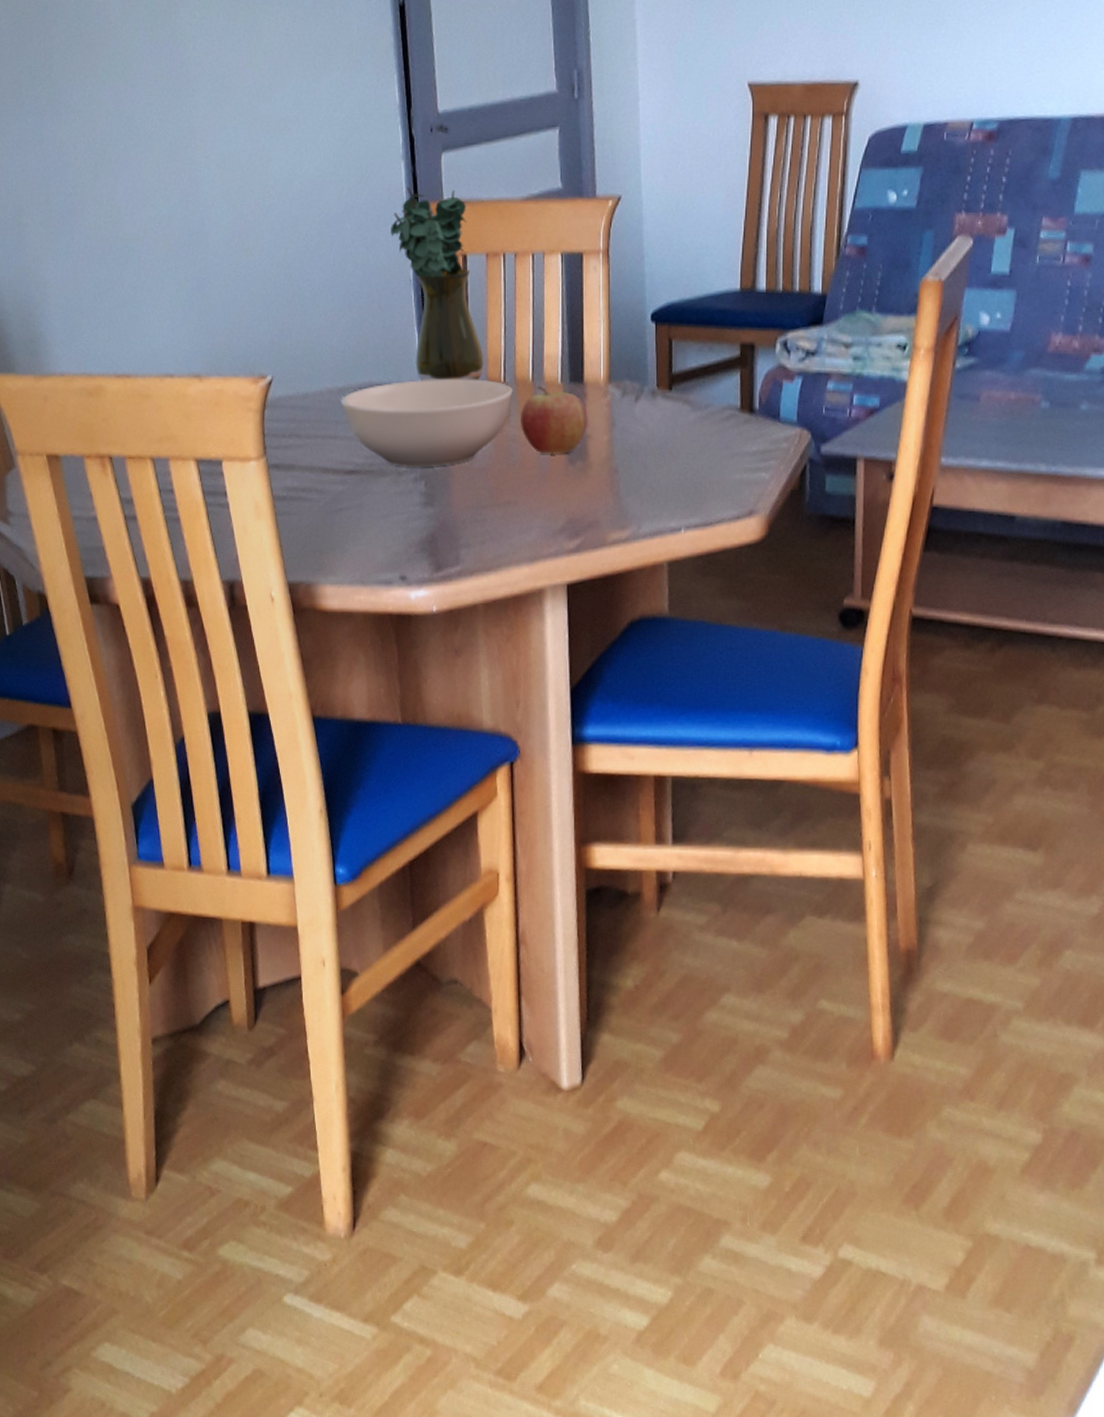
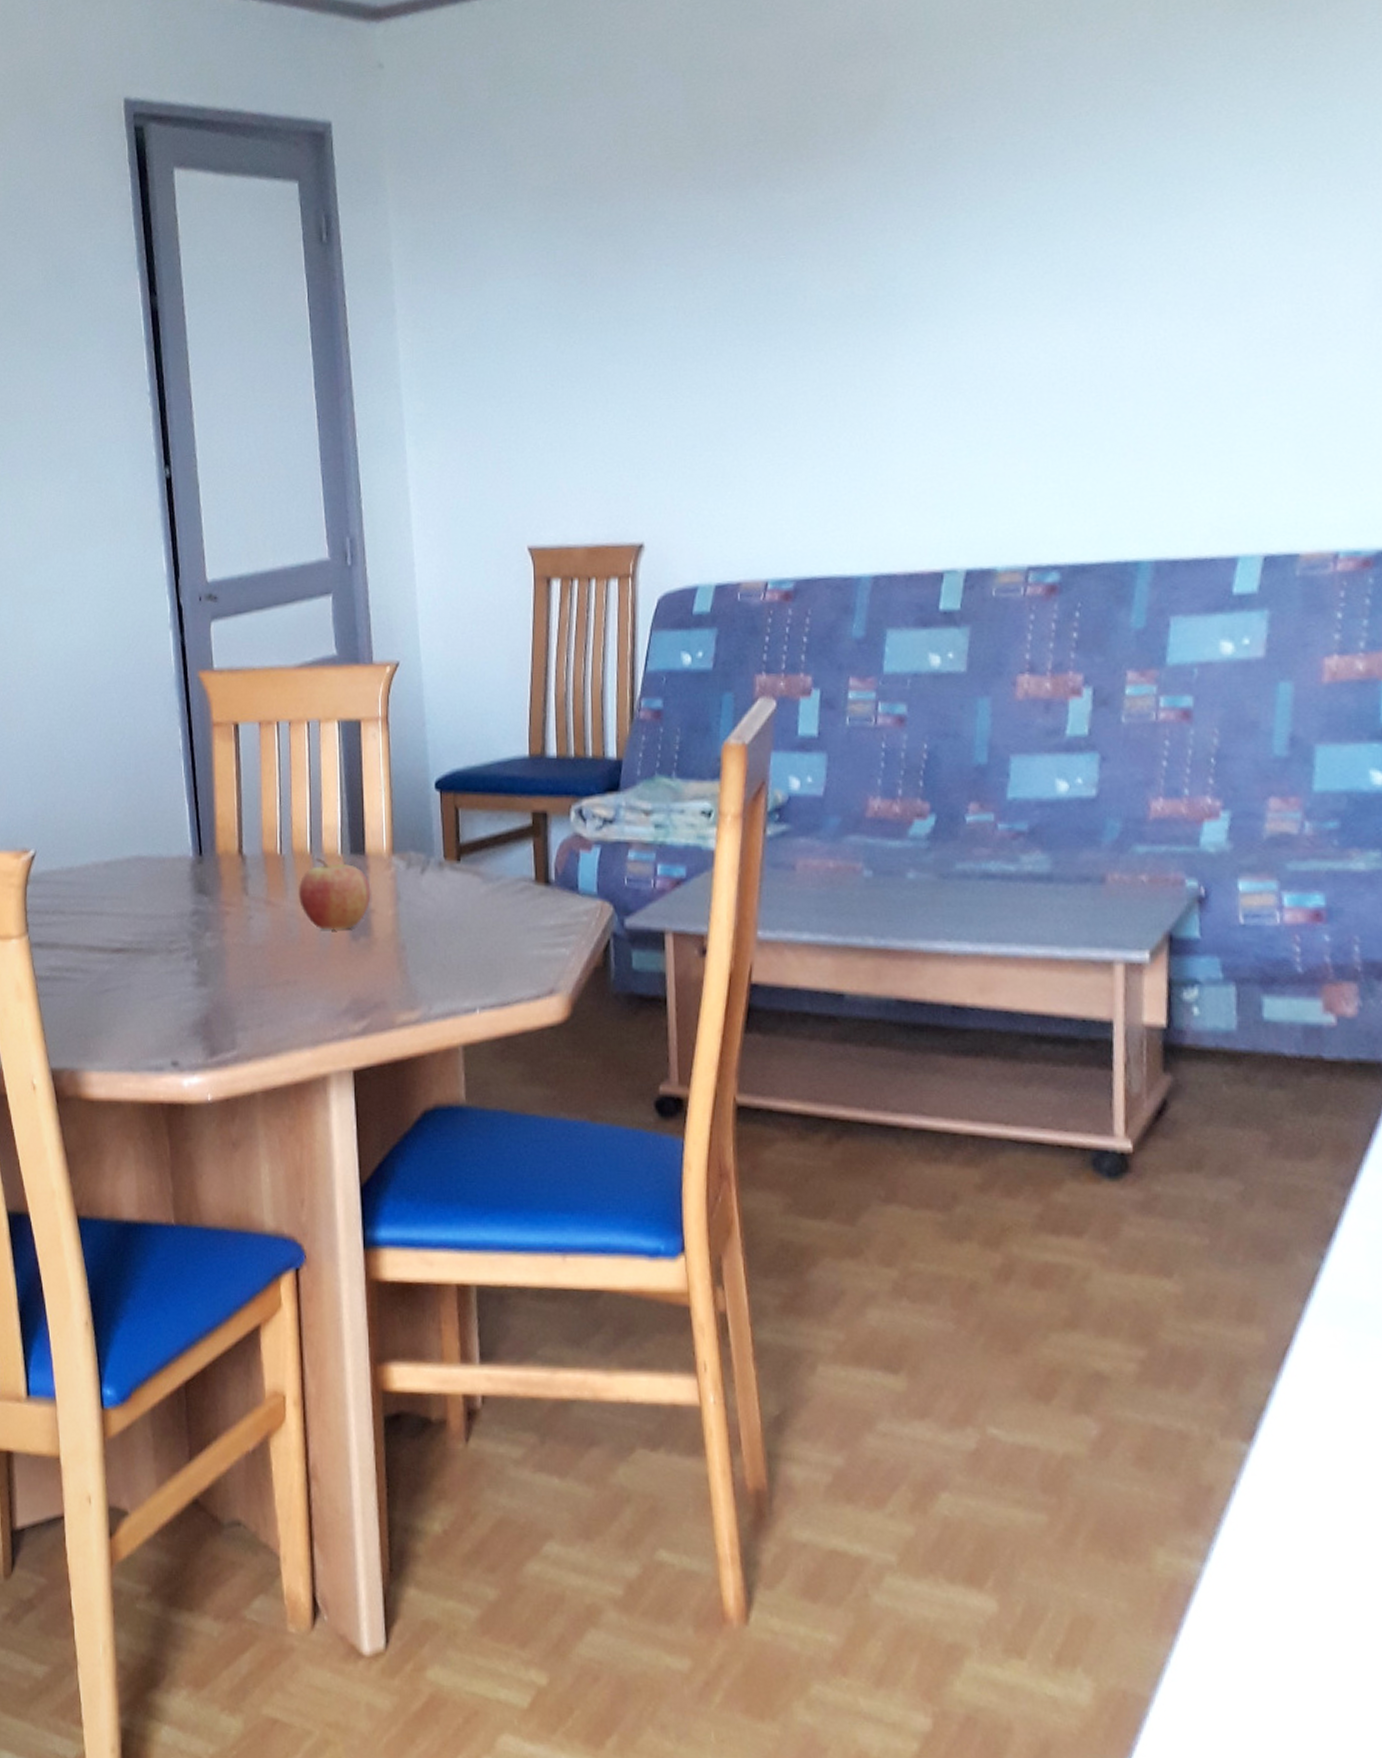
bowl: present [340,378,513,468] -> none [107,851,290,945]
vase: present [391,187,484,381] -> none [159,656,259,854]

